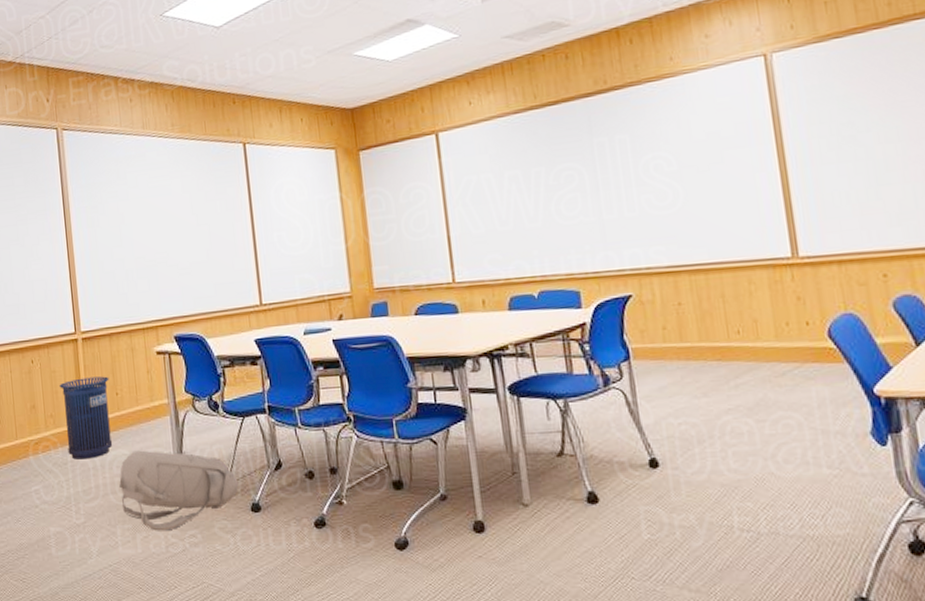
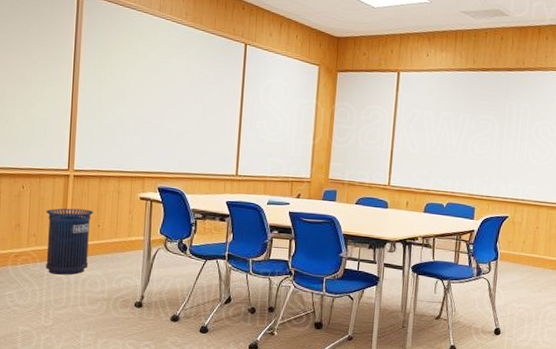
backpack: present [119,450,239,531] -> none [89,273,194,340]

